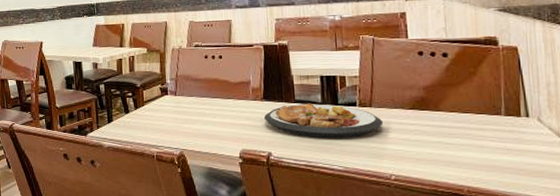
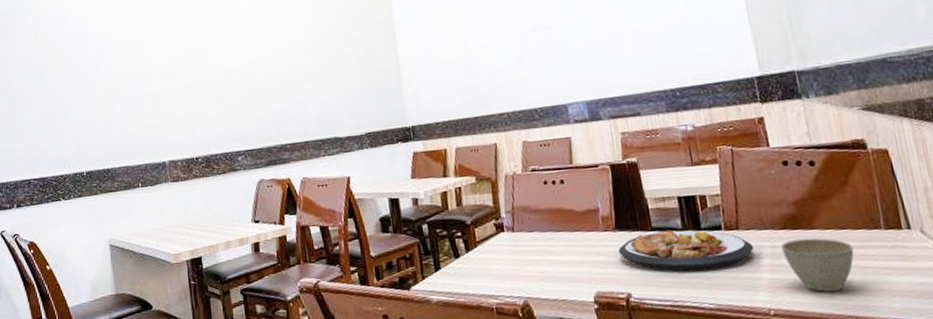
cup: none [407,118,474,164] -> present [780,238,854,292]

